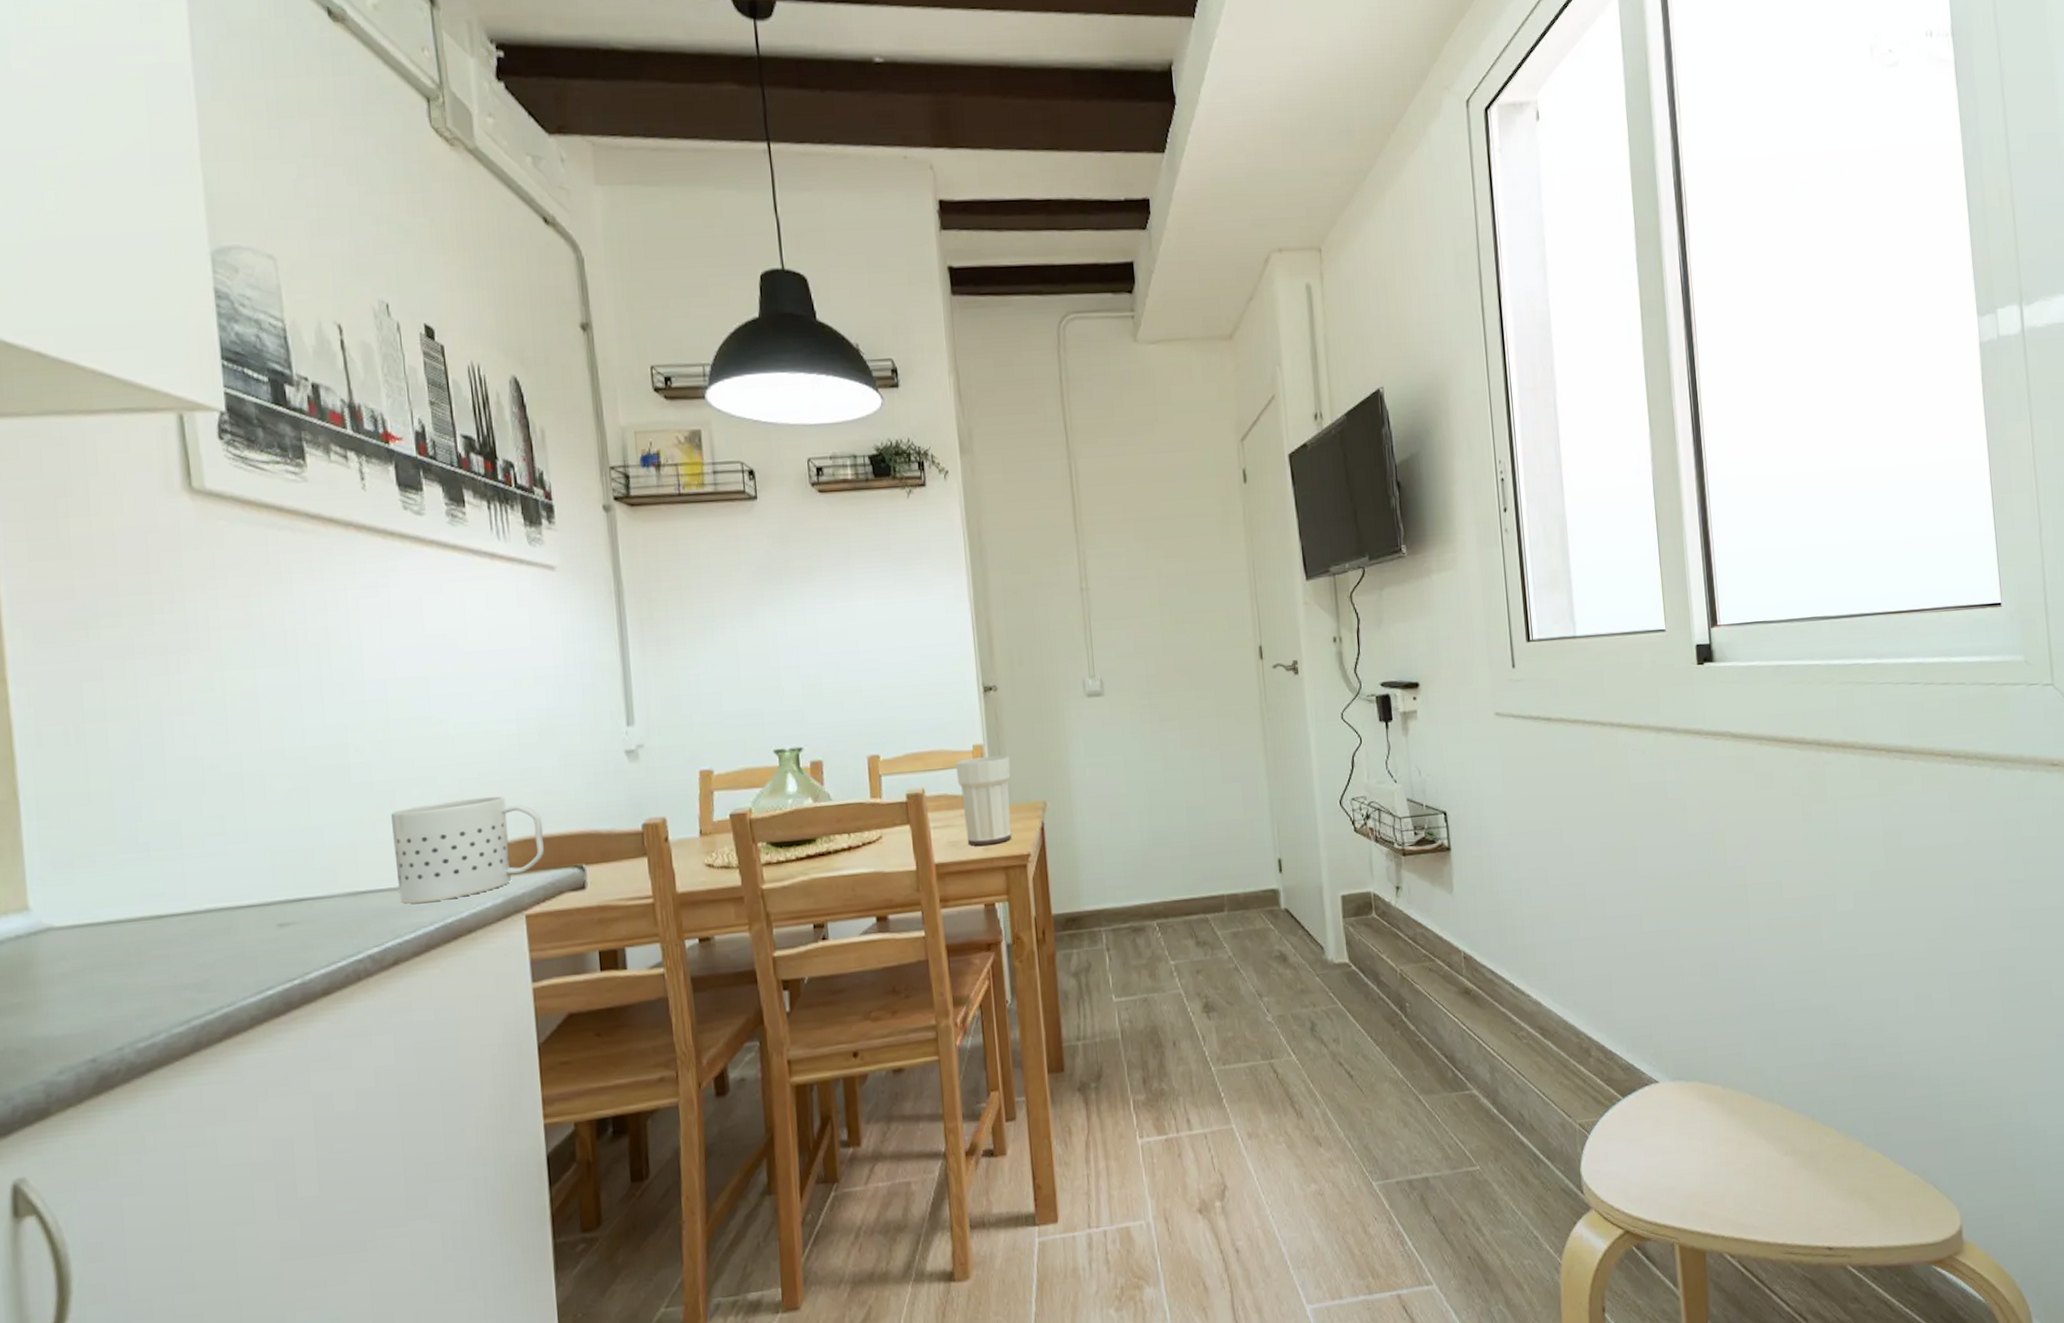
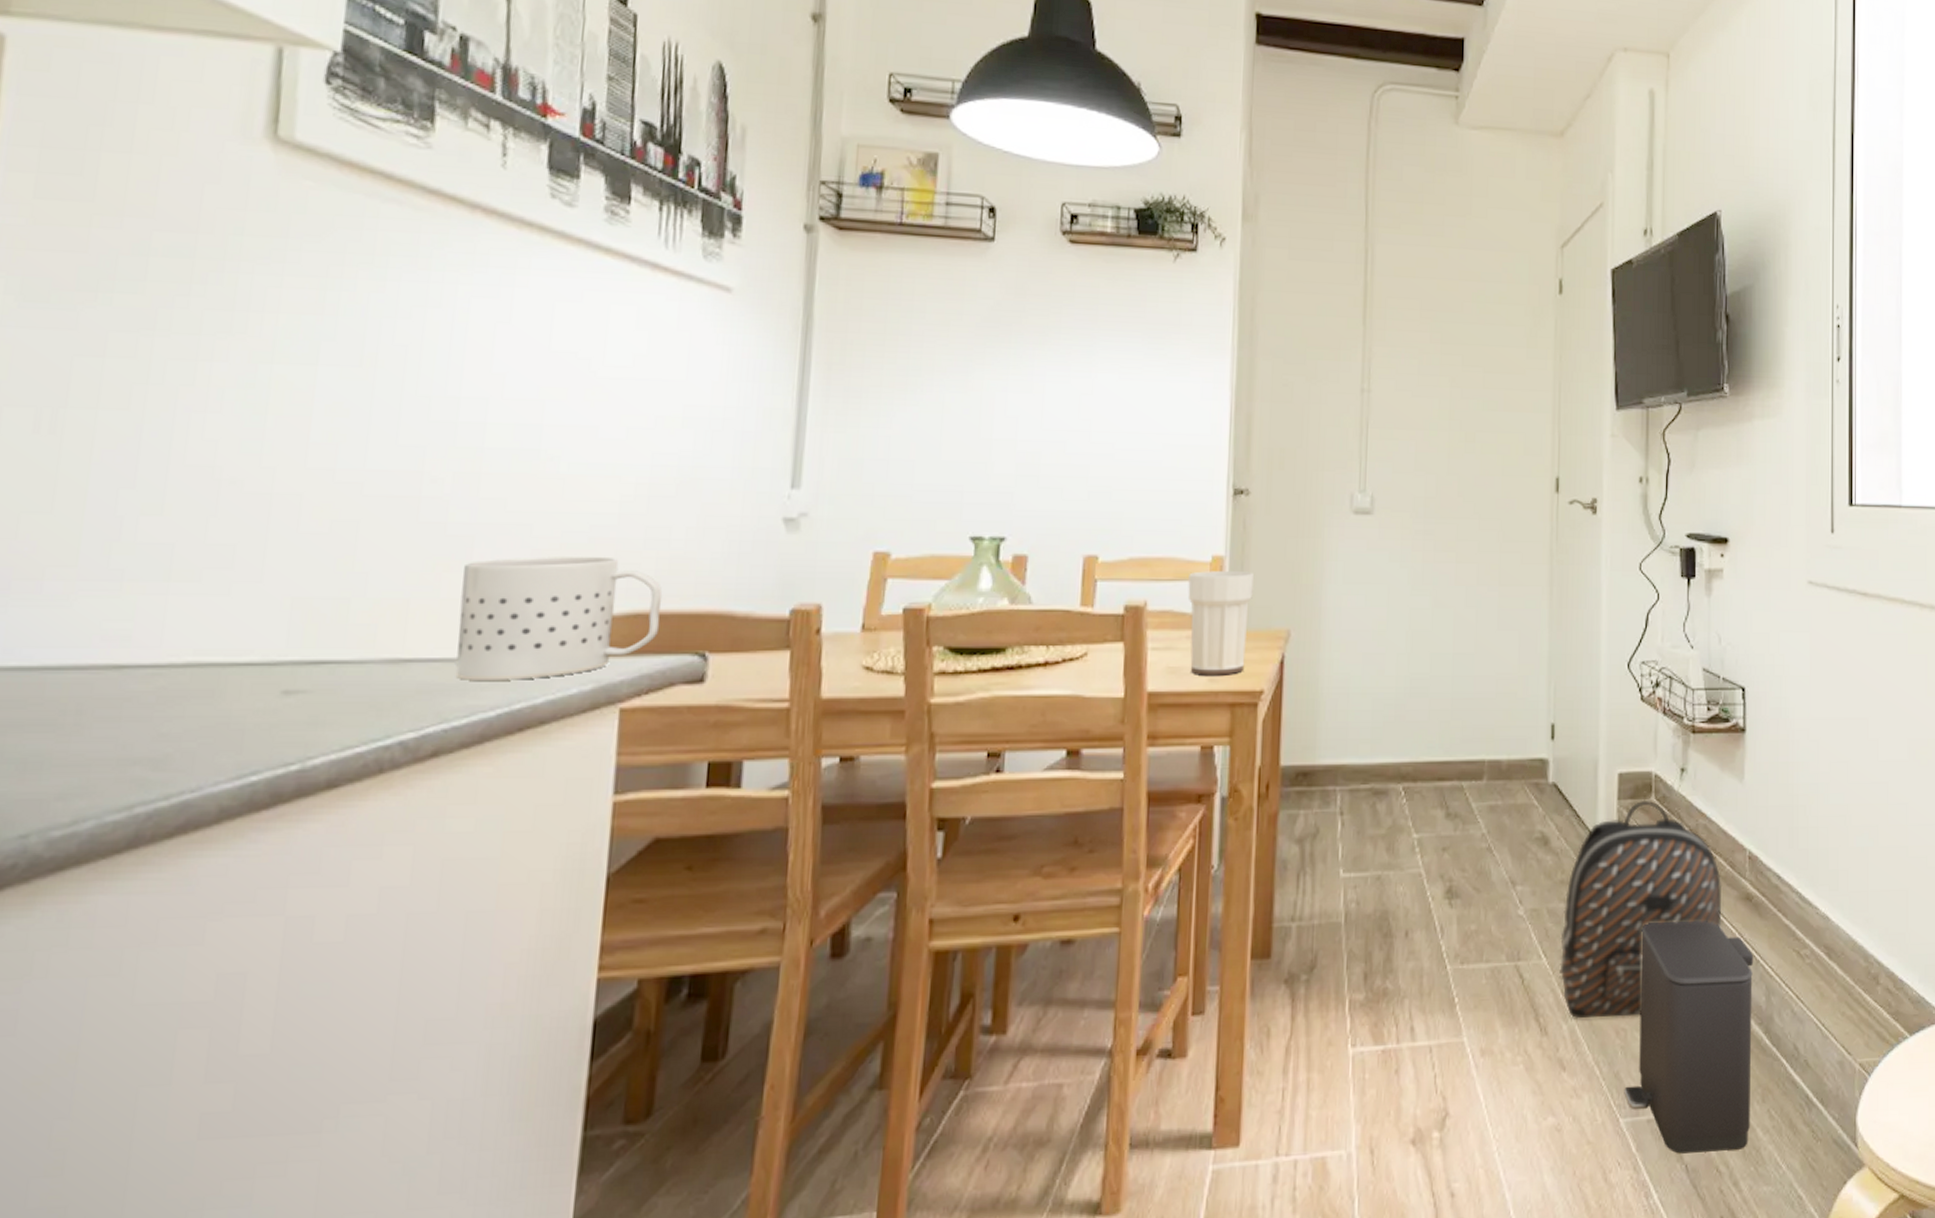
backpack: none [1305,916,1445,1104] -> present [1558,799,1722,1019]
pedal bin: none [1373,1014,1487,1208] -> present [1624,921,1753,1154]

